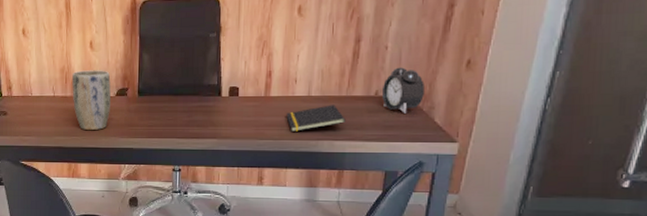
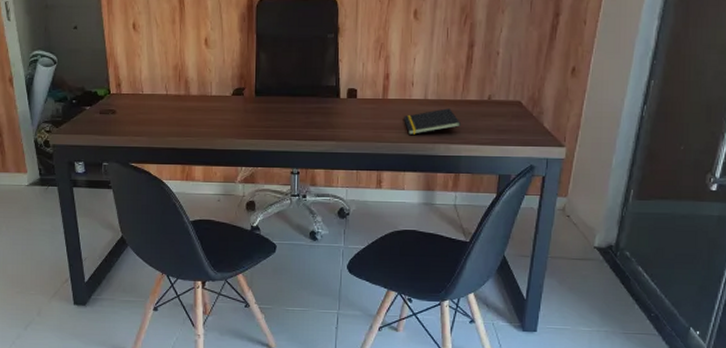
plant pot: present [72,70,111,131] -> none [186,68,227,132]
alarm clock: present [382,67,424,113] -> none [495,73,534,118]

